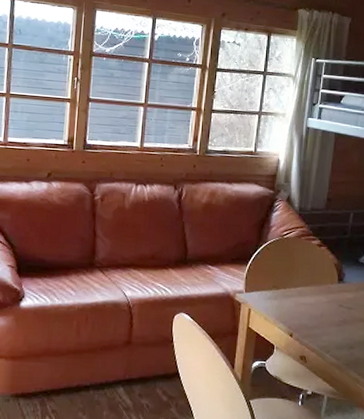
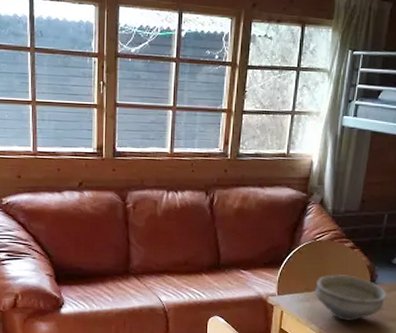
bowl: none [283,272,355,322] -> present [315,274,387,322]

